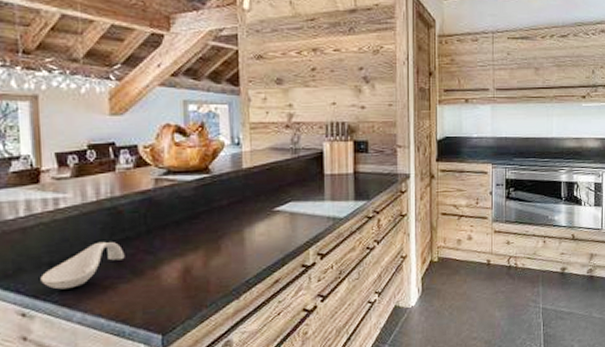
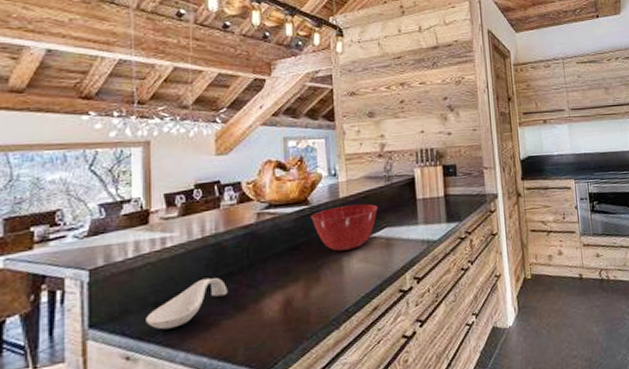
mixing bowl: none [212,176,283,223] -> present [311,204,378,251]

